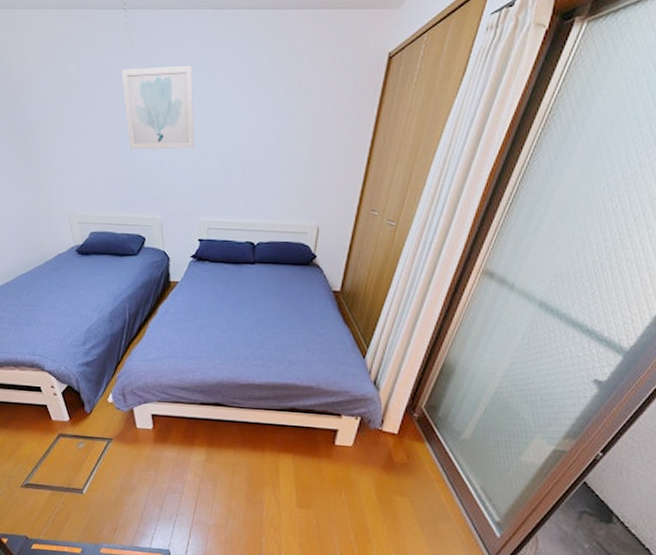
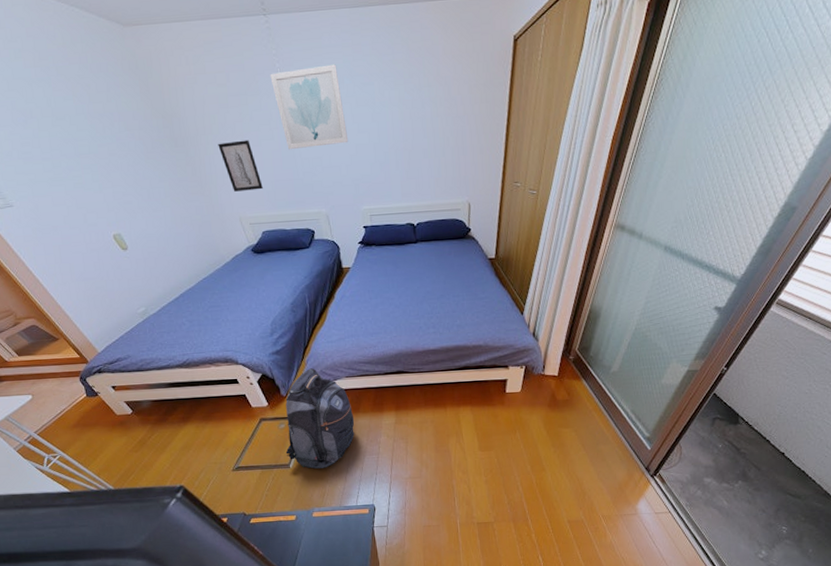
wall art: none [57,134,98,188] -> present [218,140,263,192]
backpack: none [80,386,161,500] -> present [285,368,355,469]

